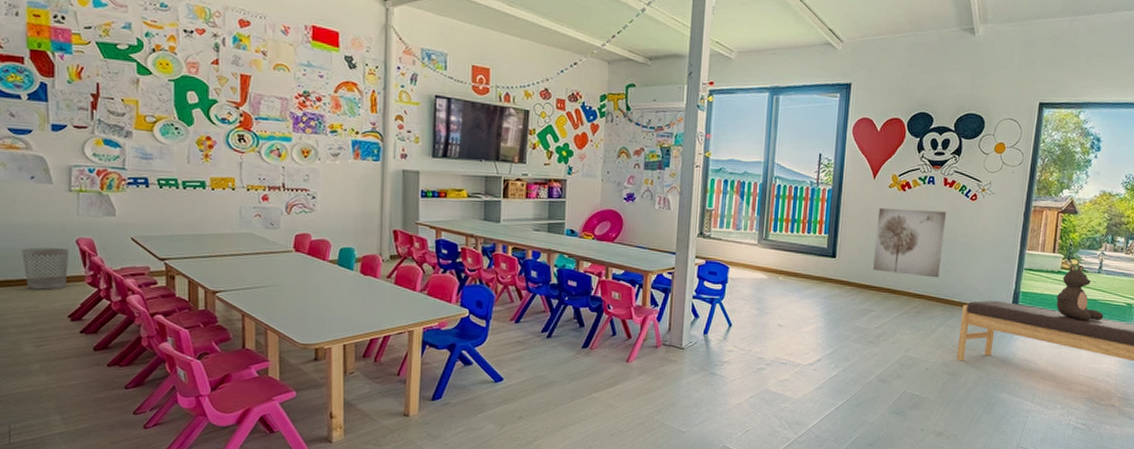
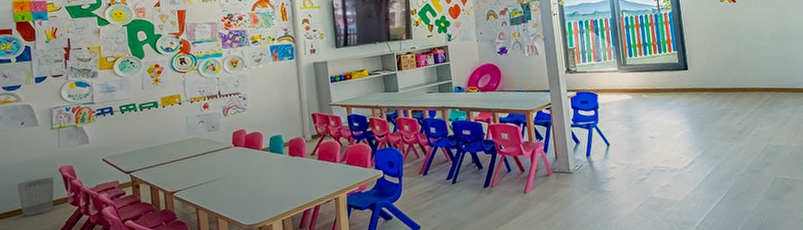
wall art: present [873,208,947,278] -> none [716,13,782,75]

